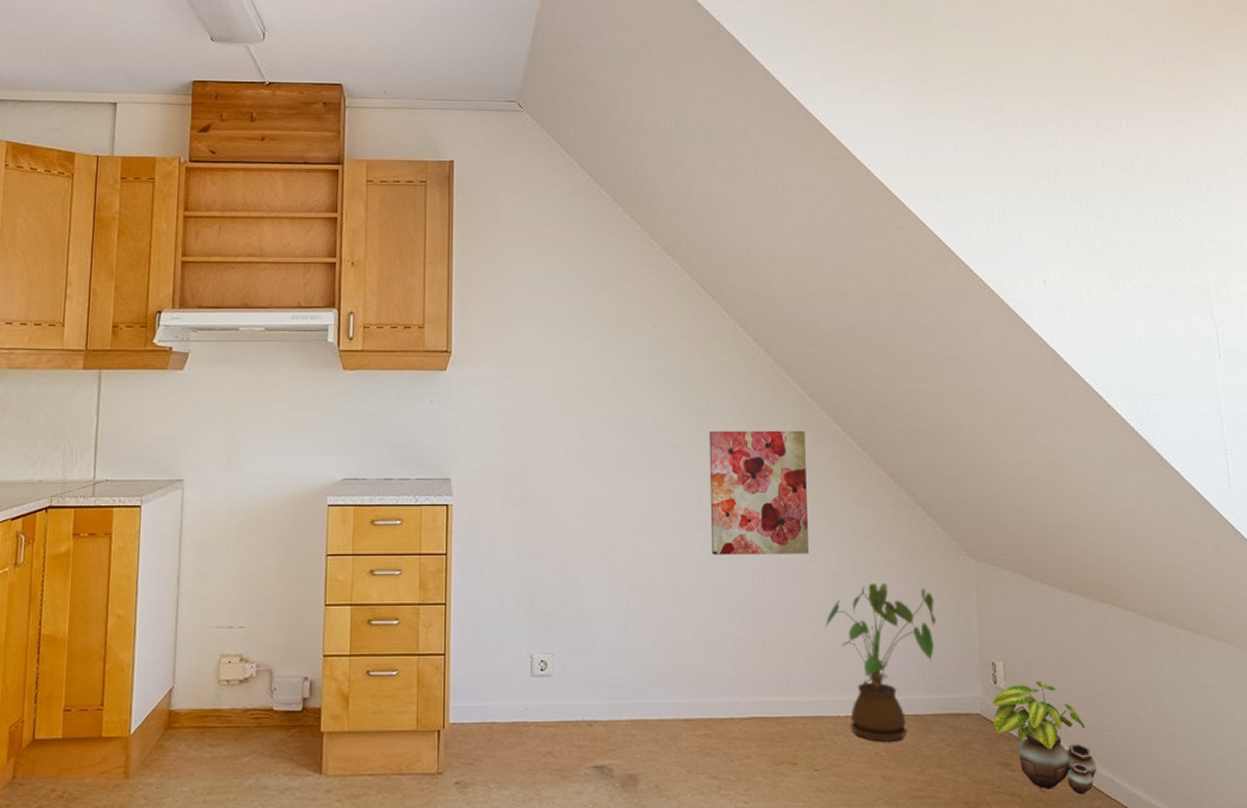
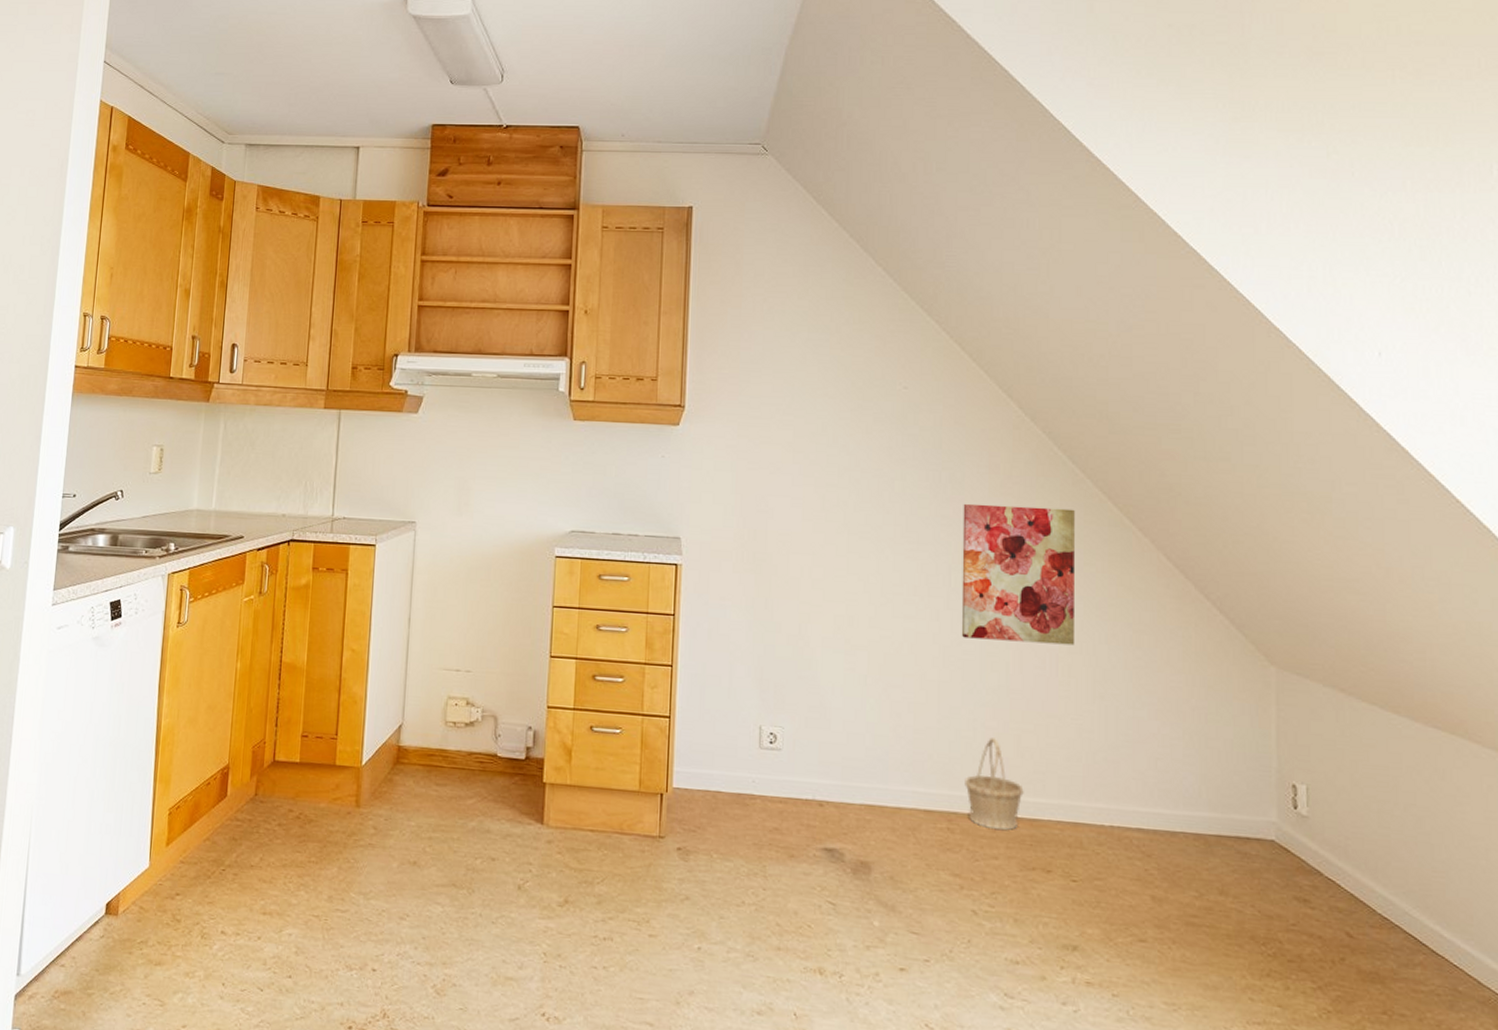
basket: none [719,645,771,731] -> present [965,738,1024,831]
house plant: present [824,582,937,743] -> none [1089,683,1225,861]
potted plant: present [992,681,1097,795] -> none [1290,811,1421,946]

